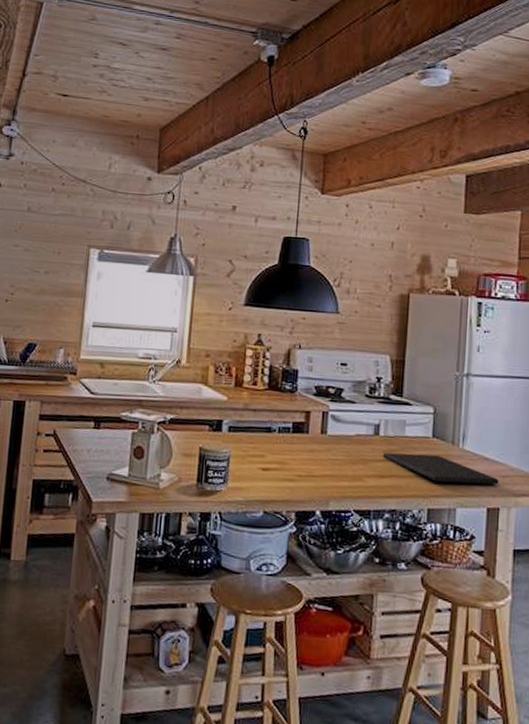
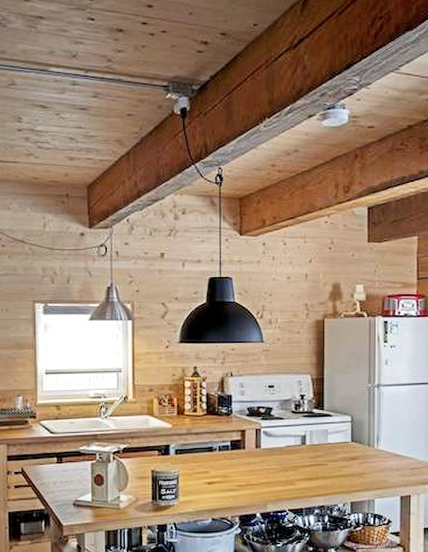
cutting board: present [382,452,499,485] -> none [310,457,409,479]

